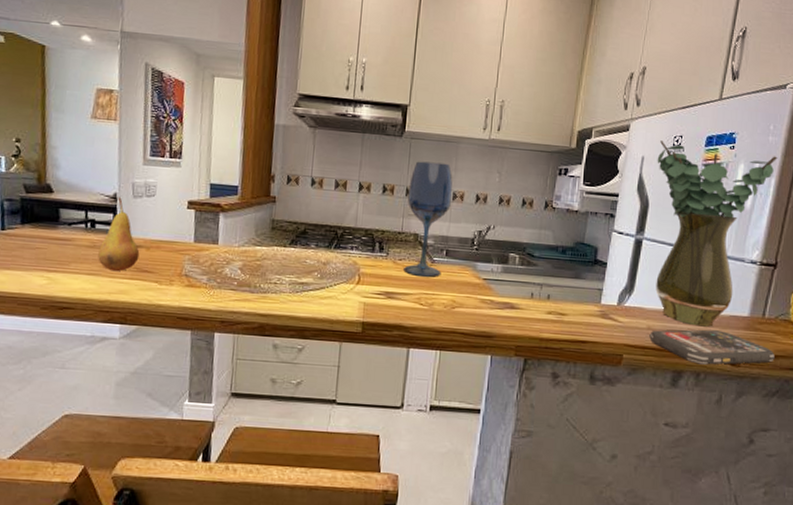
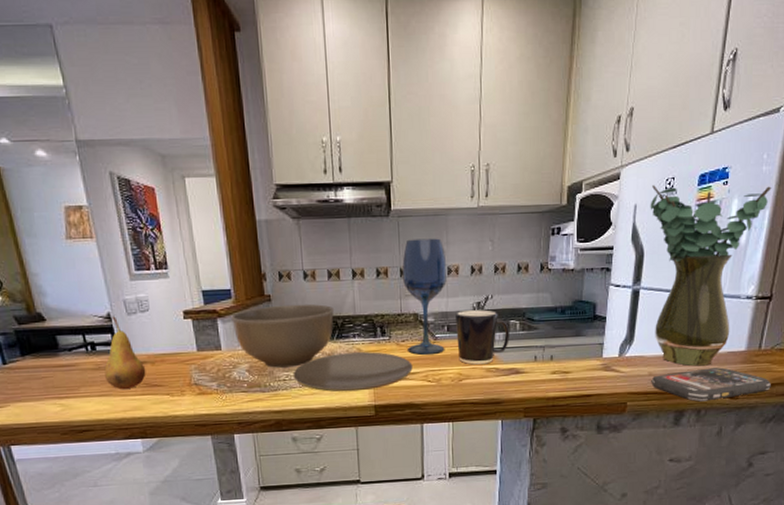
bowl: none [233,207,336,271] -> present [230,304,334,368]
plate: none [284,263,407,306] -> present [293,352,413,392]
mug: none [454,237,508,295] -> present [456,309,509,365]

